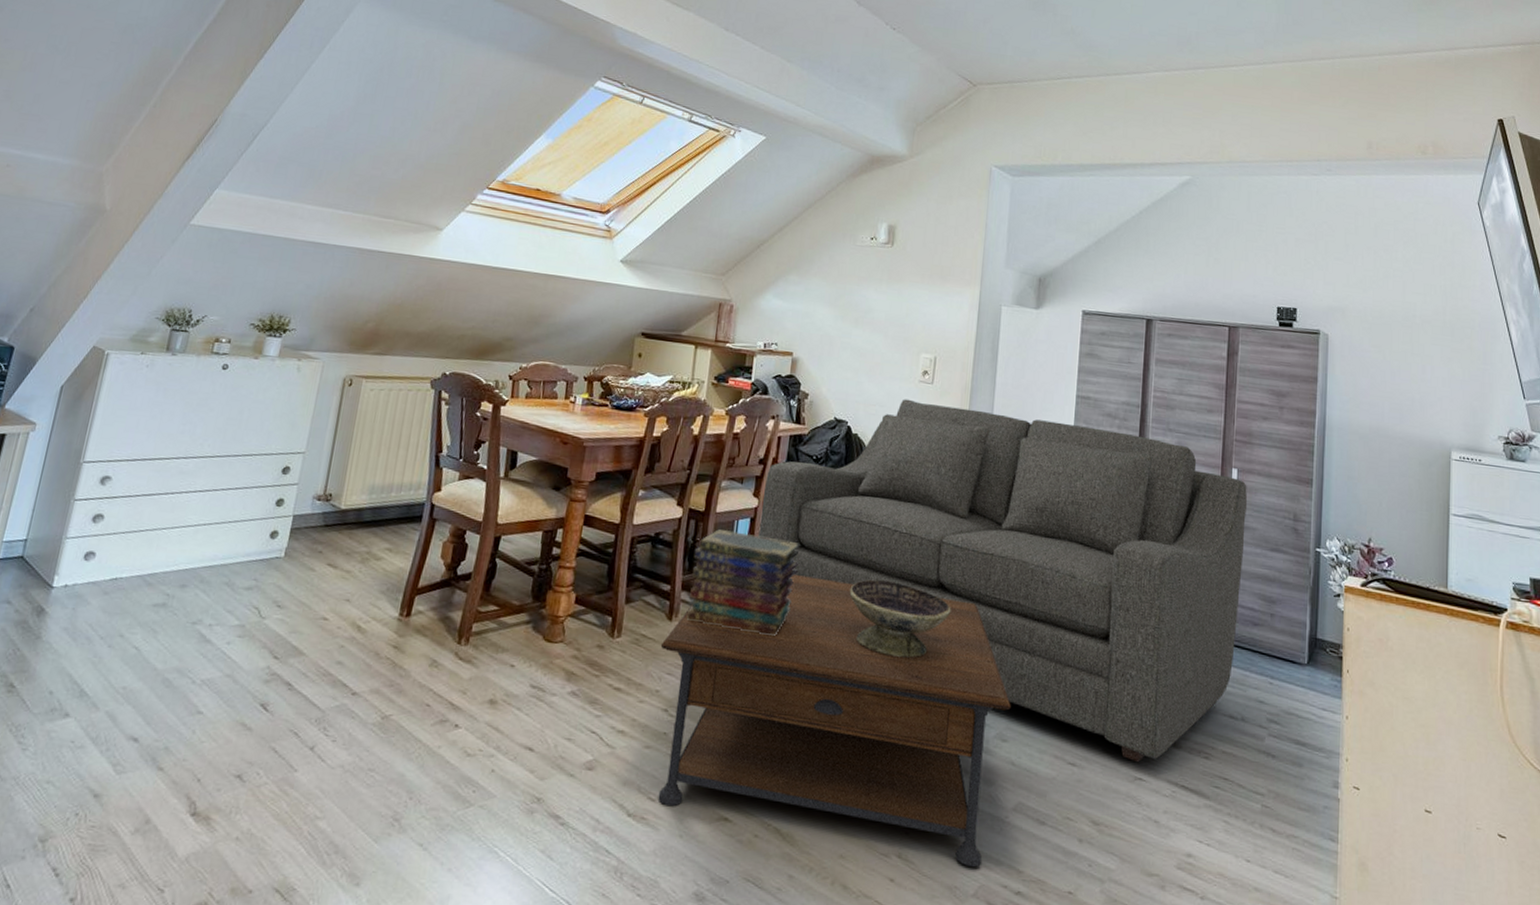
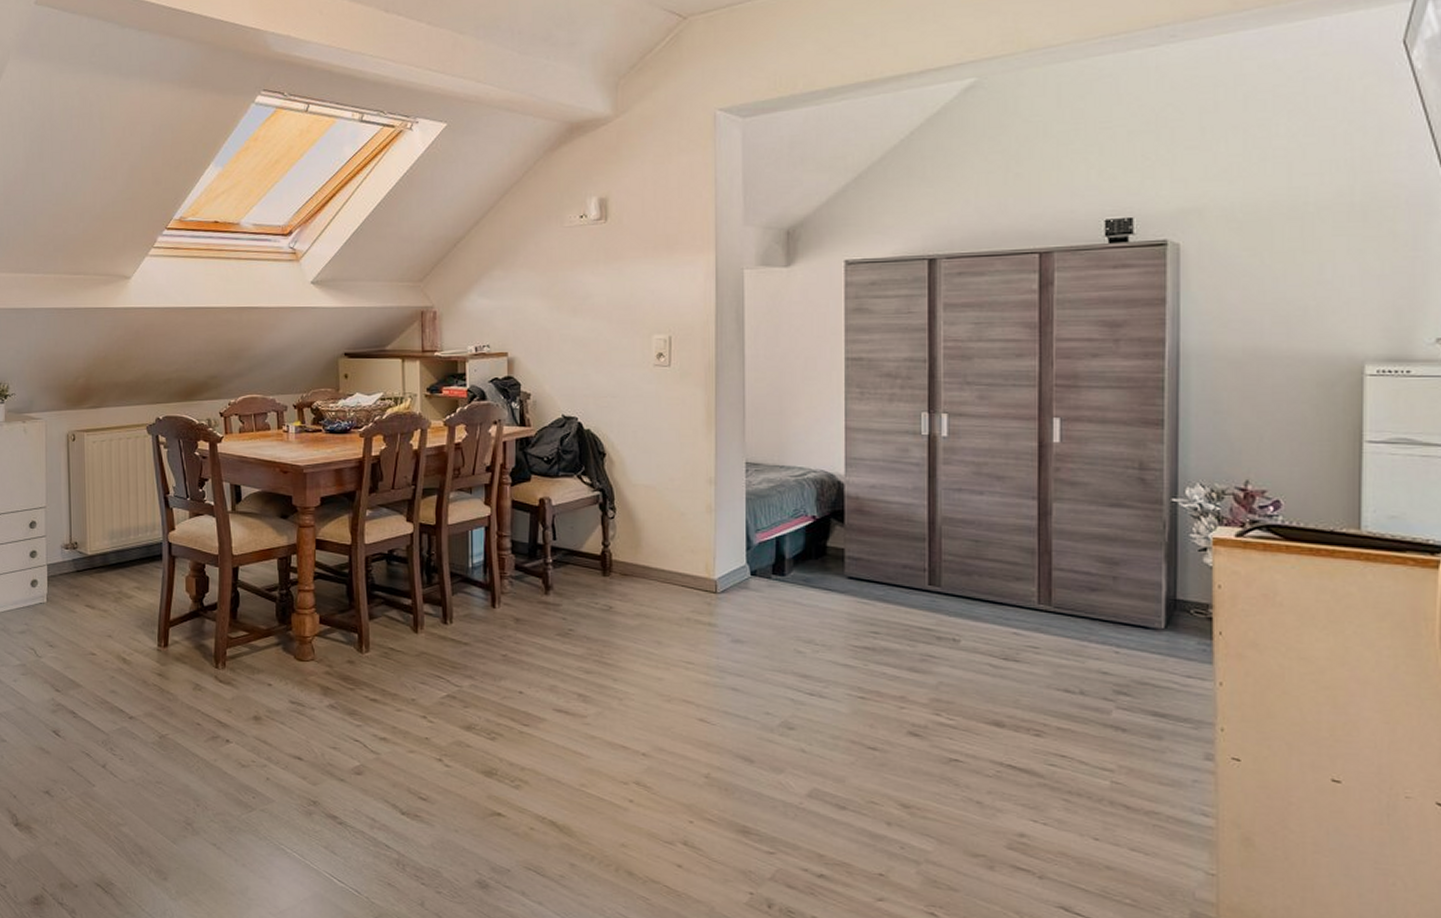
coffee table: present [658,575,1011,867] -> none [410,579,796,852]
book stack: present [687,529,800,637] -> none [432,540,542,641]
sofa: present [758,399,1247,763] -> none [495,386,1074,744]
decorative bowl: present [849,579,951,658] -> none [600,577,717,652]

